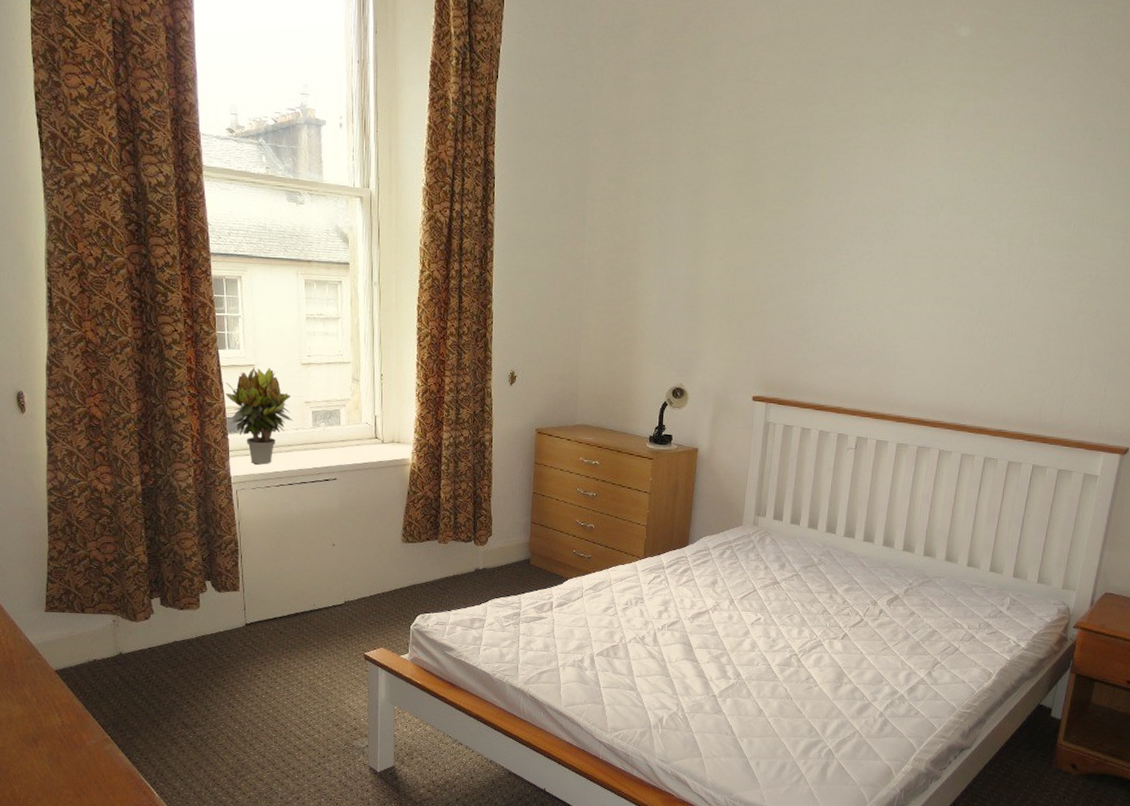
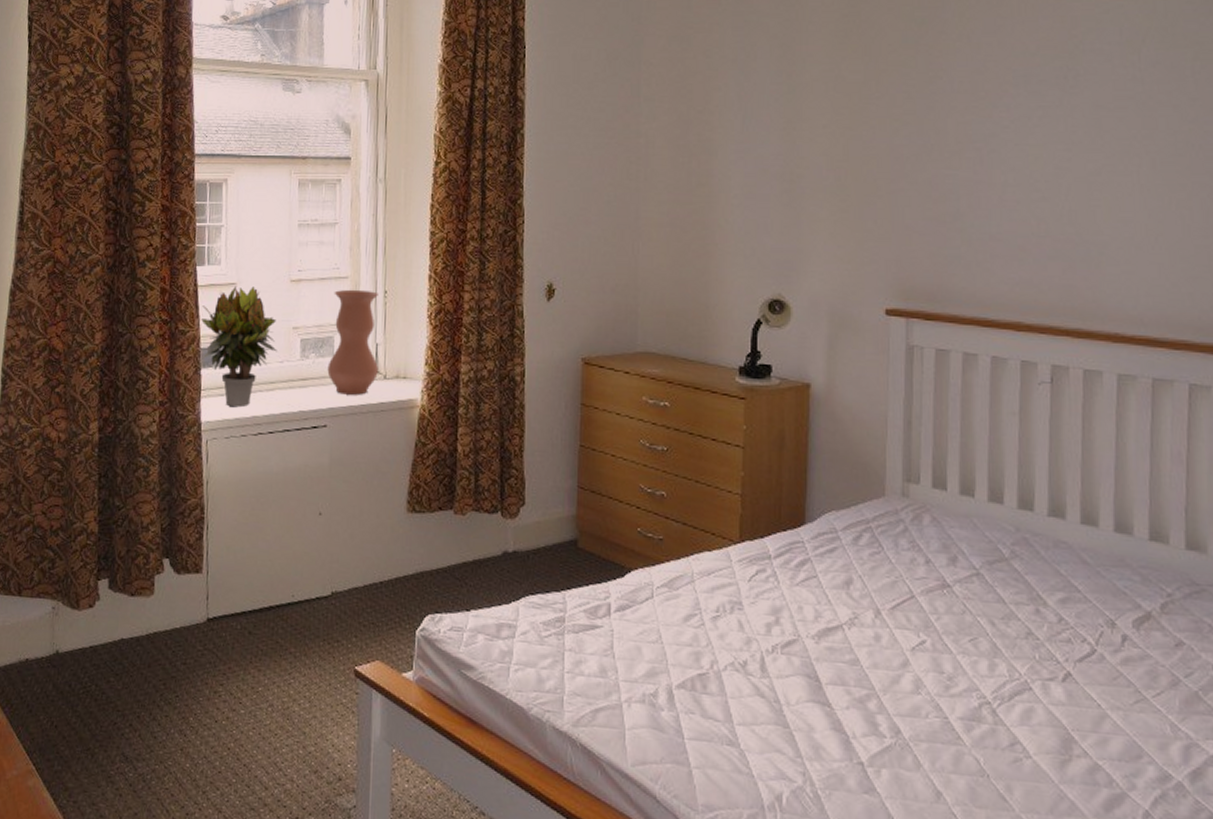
vase: none [335,372,377,455] -> present [327,289,378,395]

